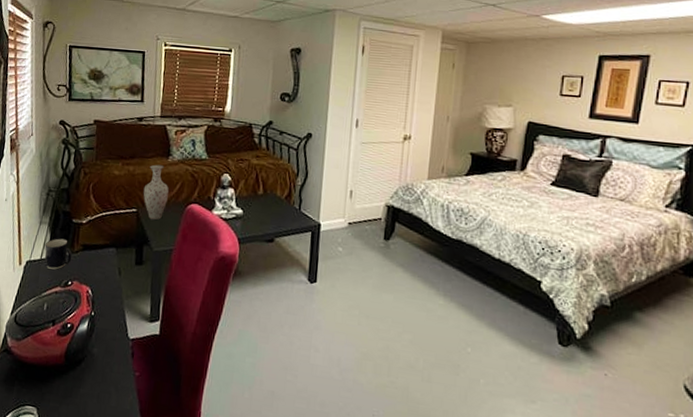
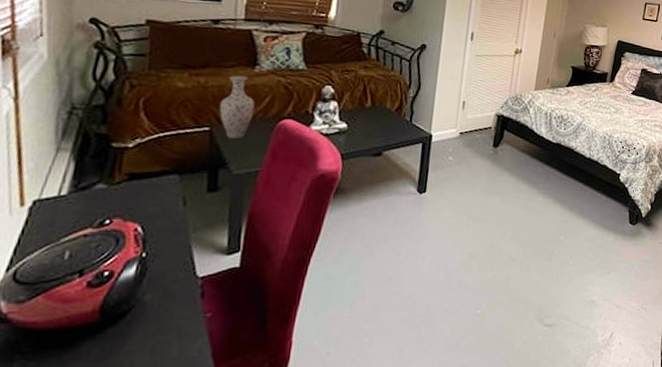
mug: present [44,238,72,270] -> none [64,168,111,207]

